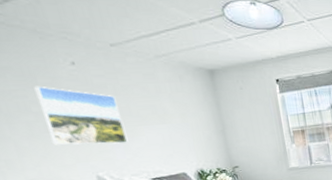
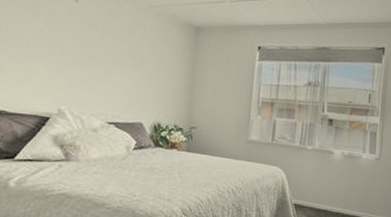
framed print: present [34,86,129,145] -> none [32,15,102,82]

